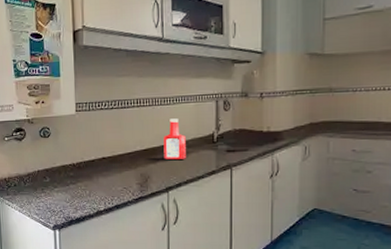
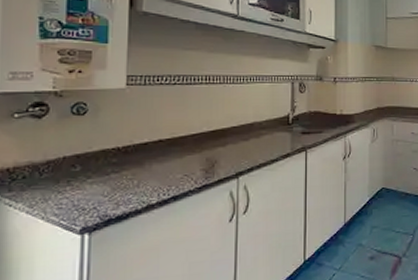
ketchup bottle: present [163,118,186,159] -> none [234,98,260,142]

